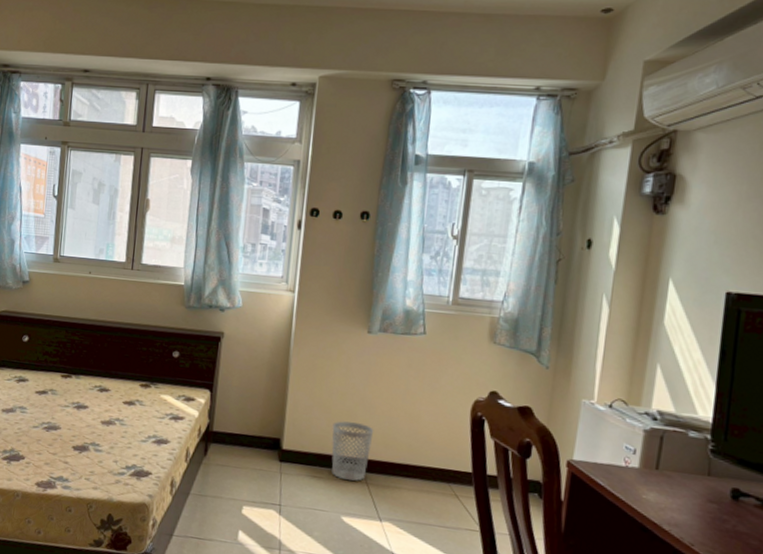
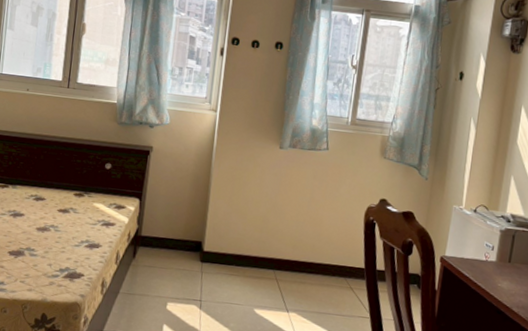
wastebasket: present [331,421,374,481] -> none [246,225,284,278]

